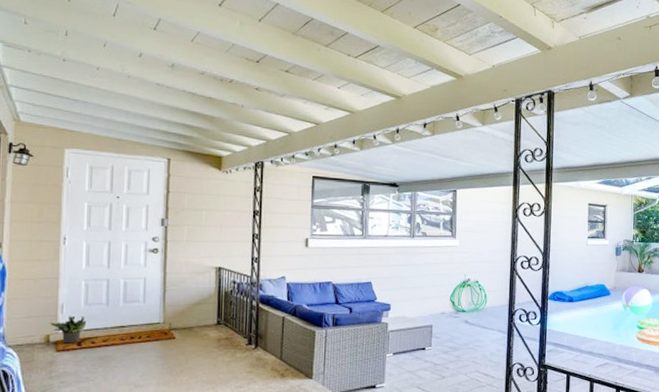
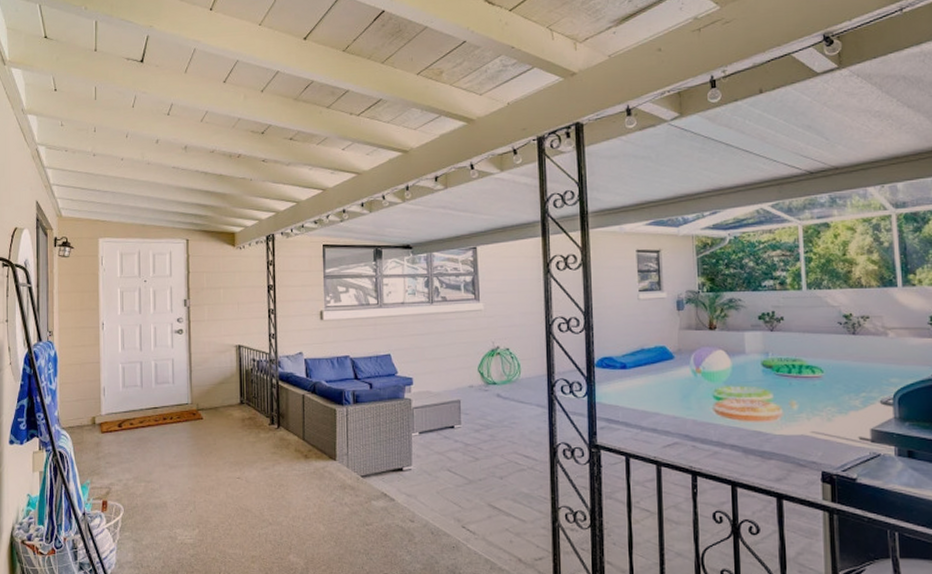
potted plant: present [50,315,86,344] -> none [95,398,124,425]

